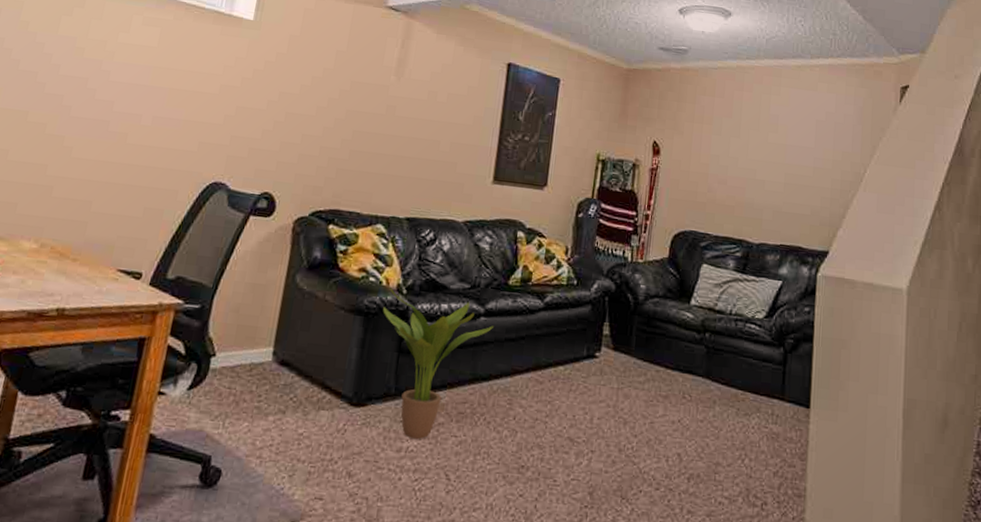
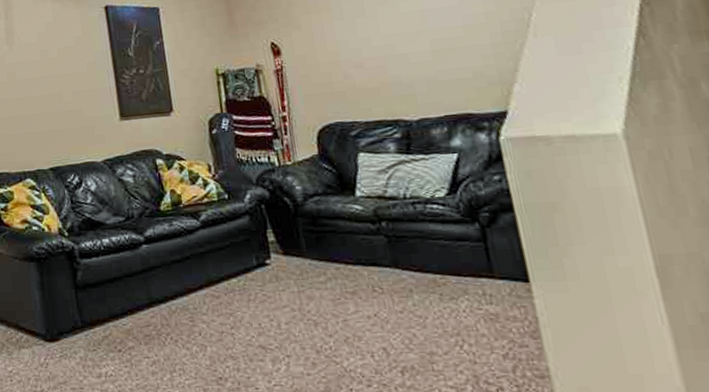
potted plant: present [383,285,493,439] -> none [50,230,157,364]

